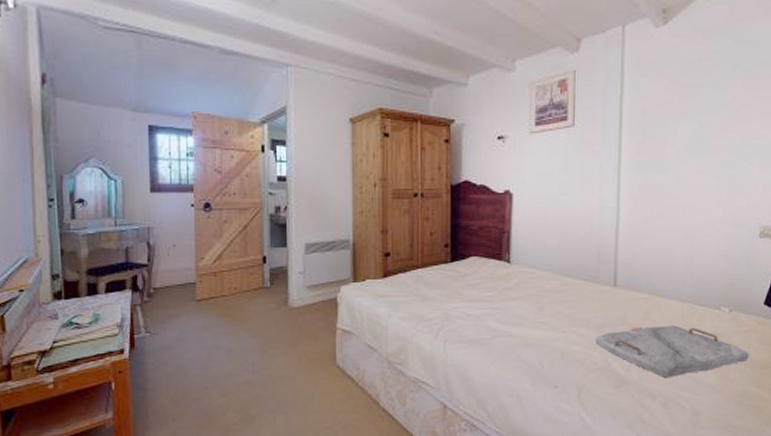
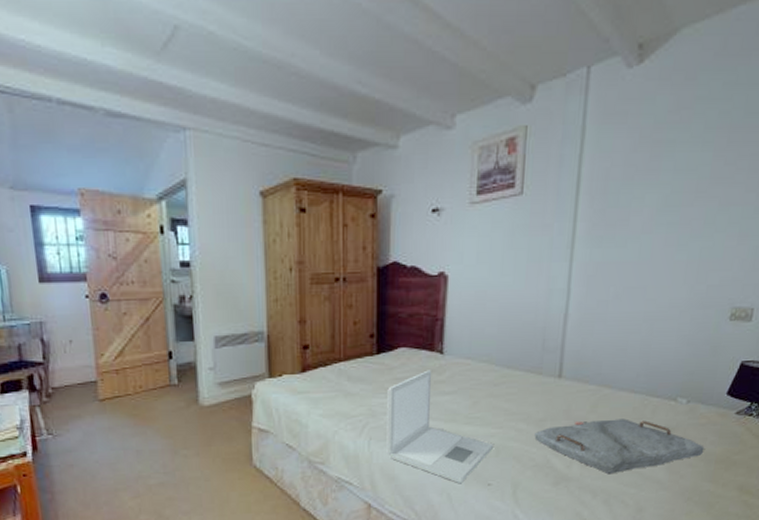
laptop: none [460,277,559,386] -> present [386,370,495,484]

